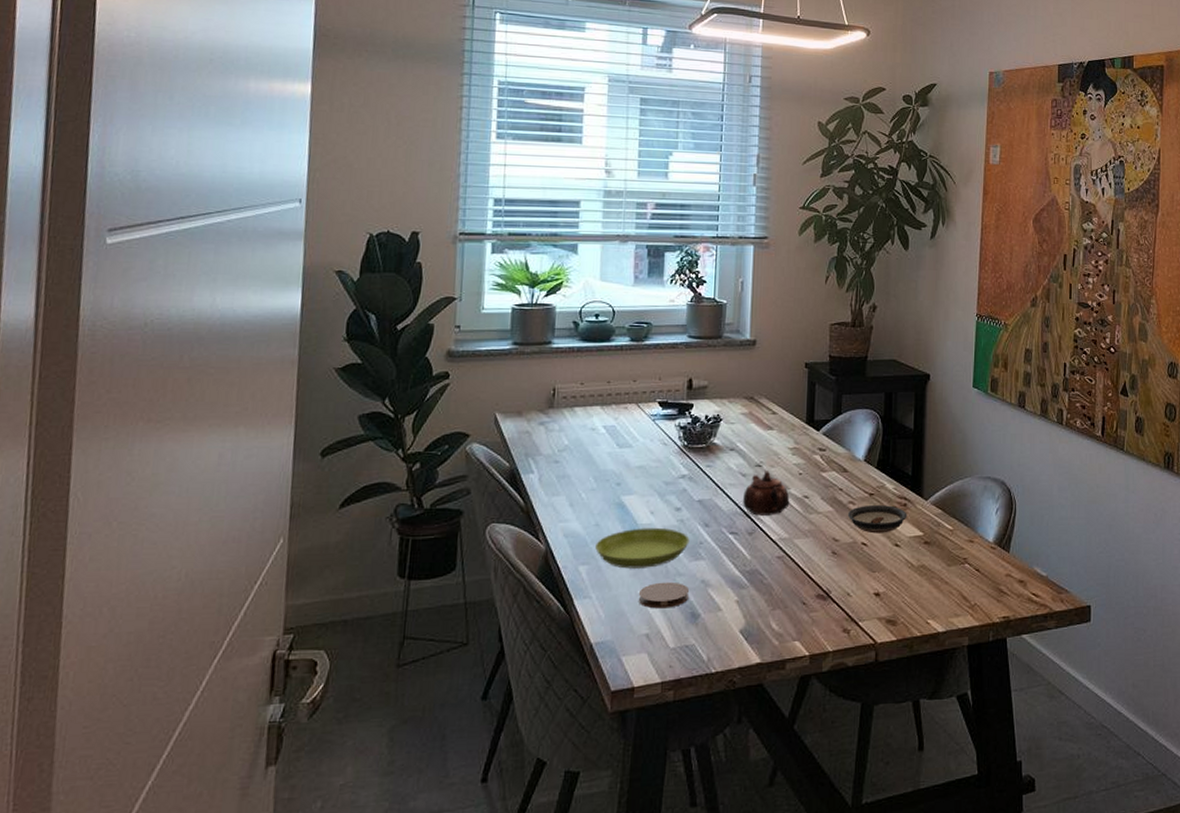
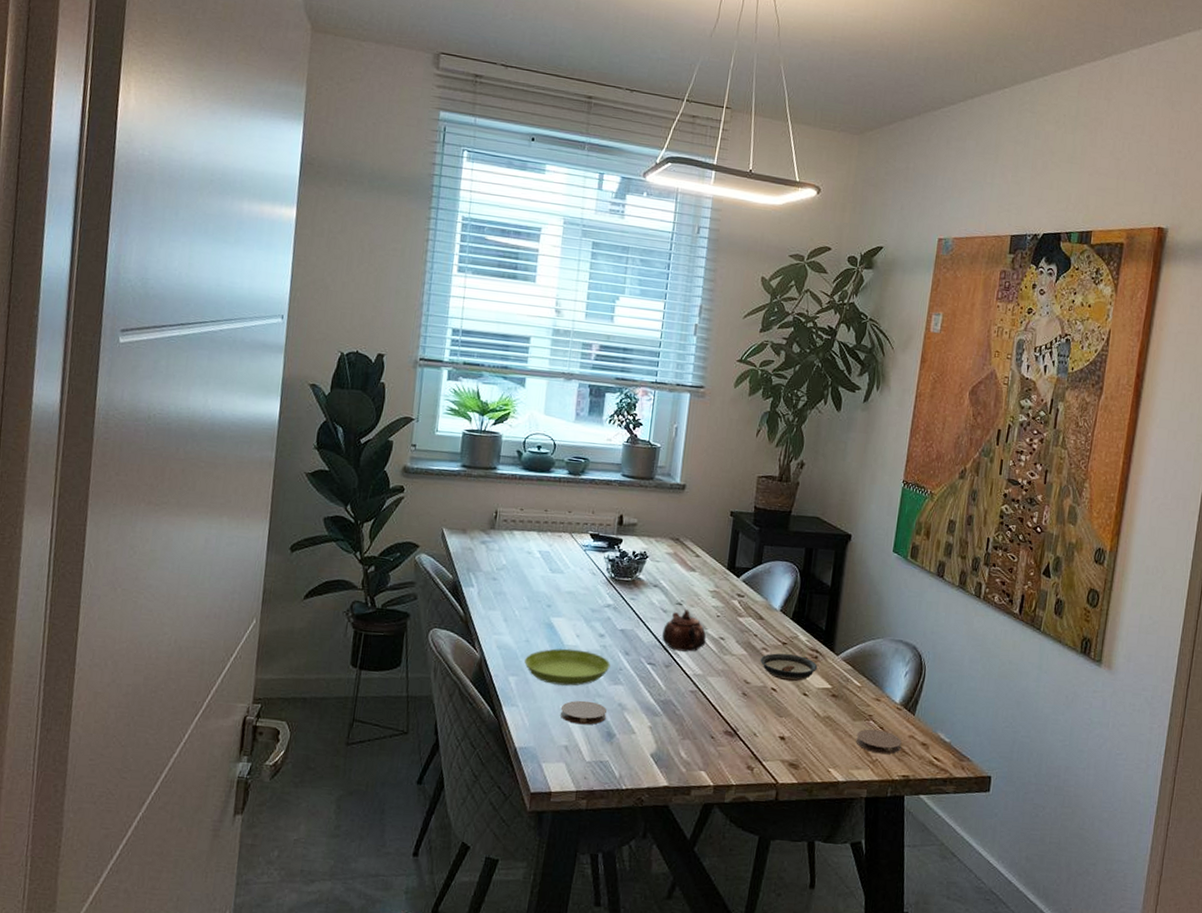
coaster: none [953,572,999,598] -> present [856,729,902,755]

